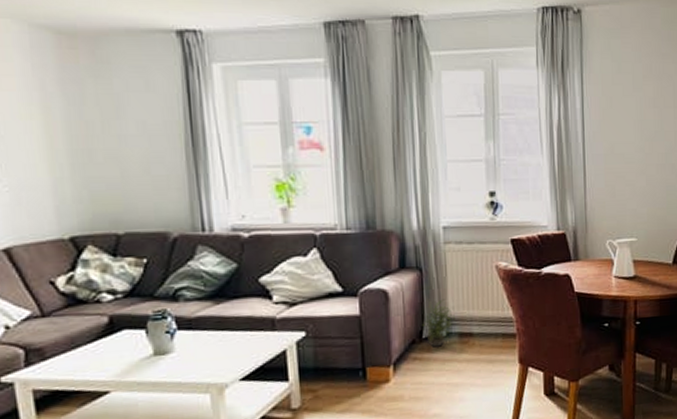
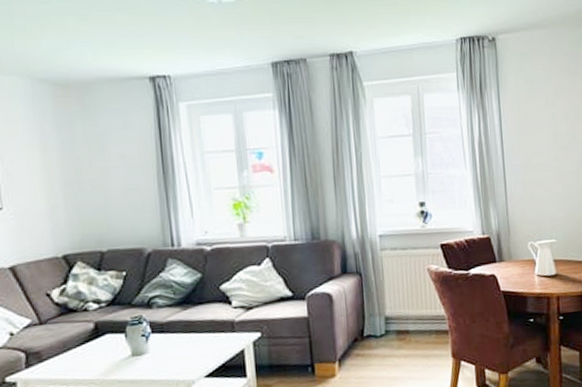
potted plant: present [422,299,455,347] -> none [363,300,393,344]

